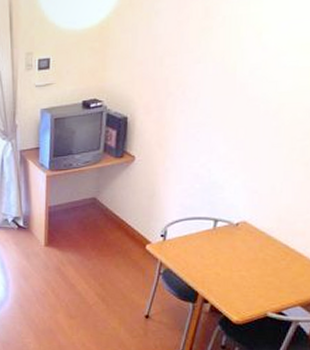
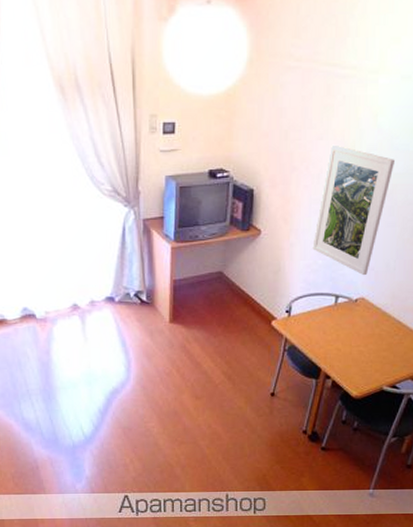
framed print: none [189,67,281,199] -> present [312,144,394,276]

